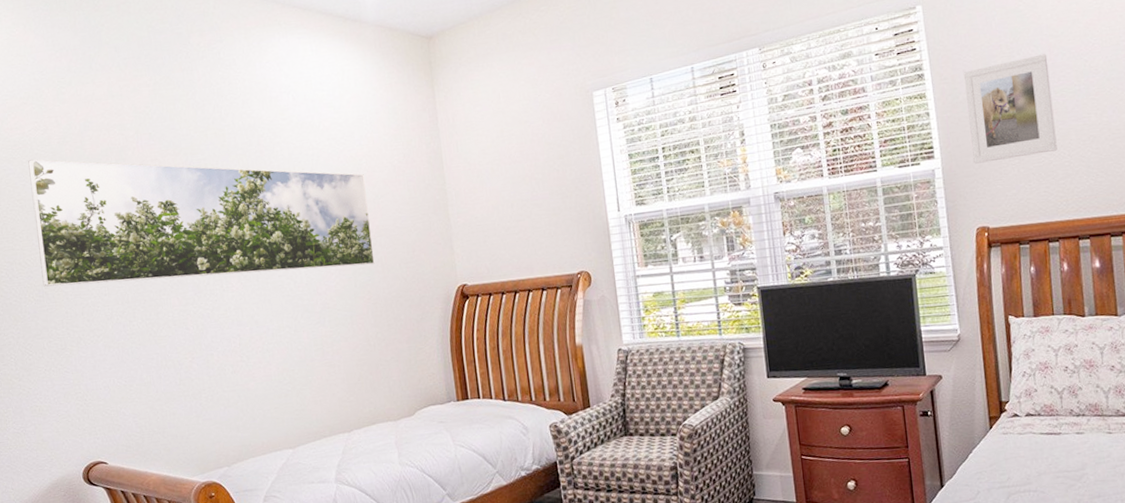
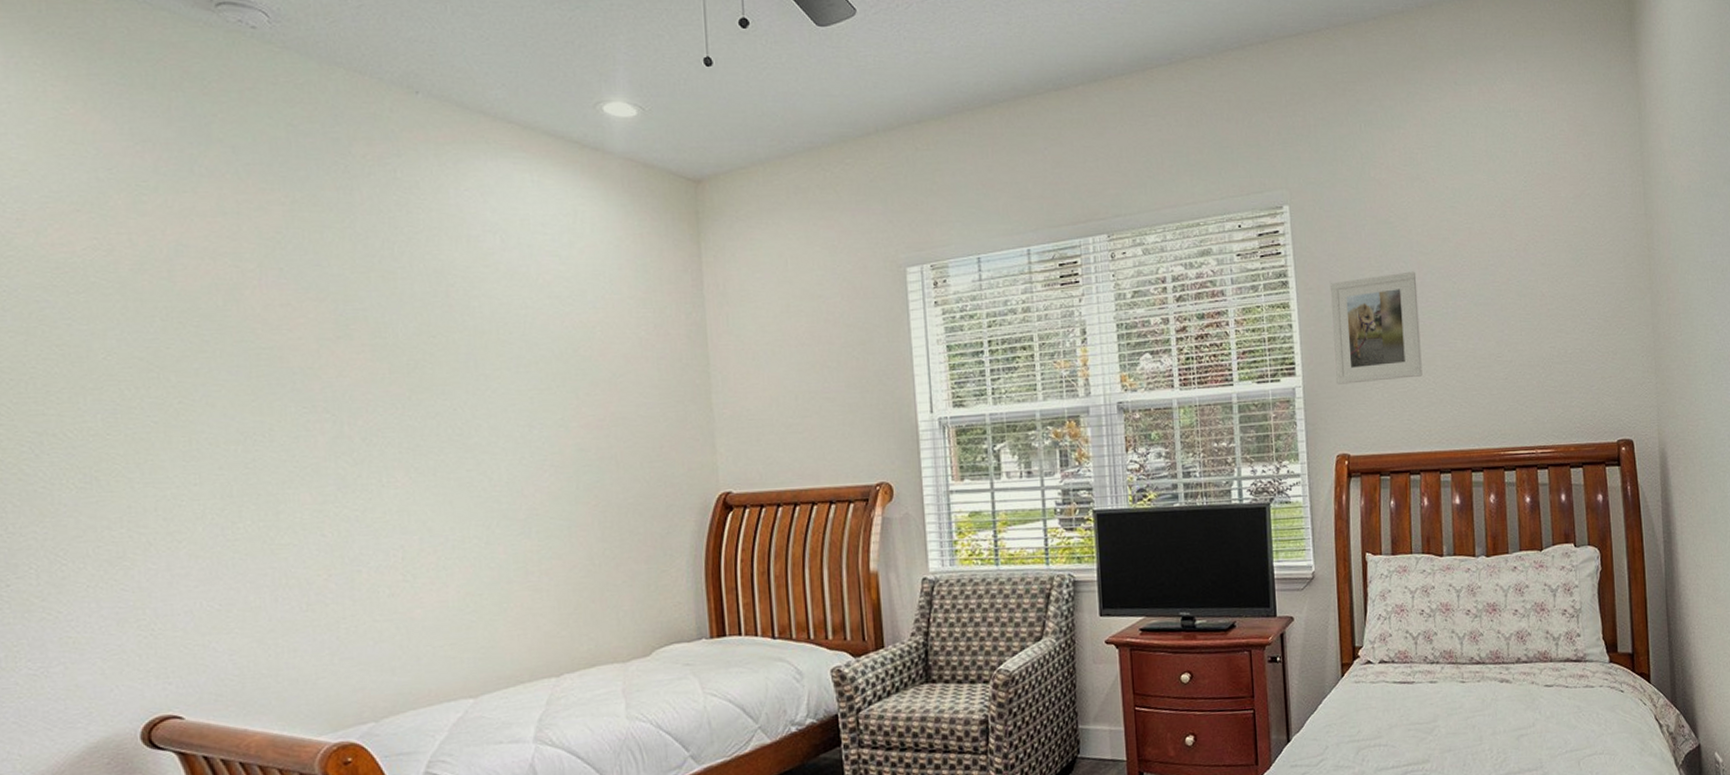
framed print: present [28,158,375,287] -> none [78,289,606,470]

